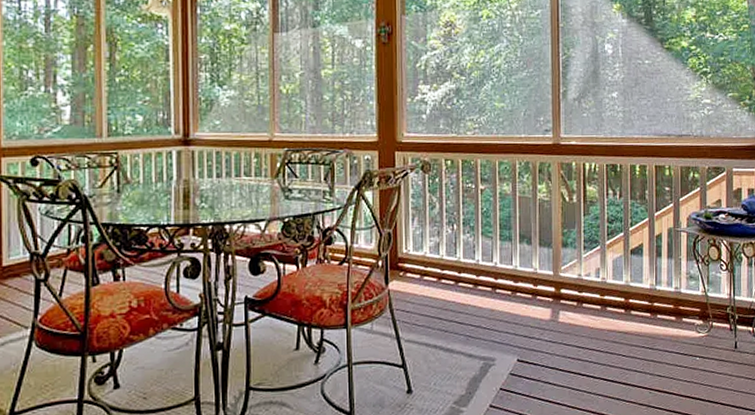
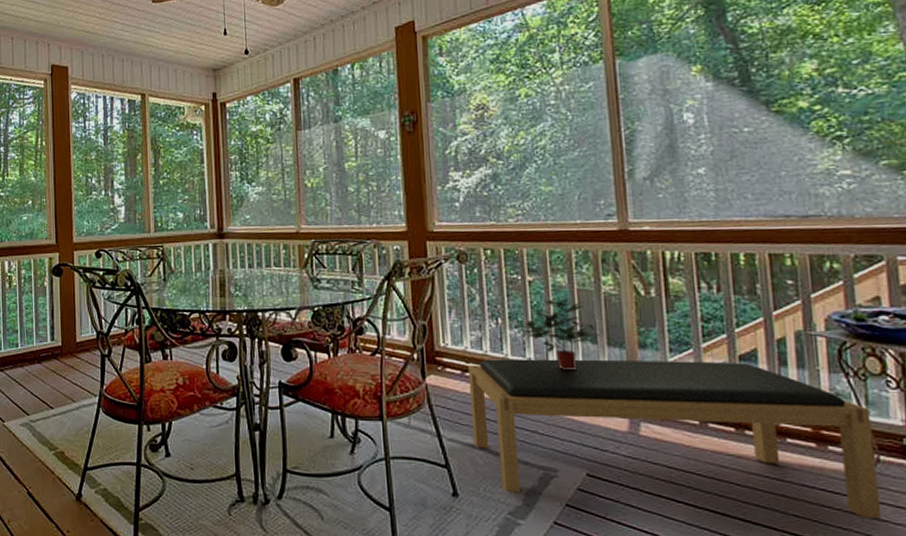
bench: none [426,255,711,384] -> present [467,359,882,519]
potted plant: none [466,205,534,269] -> present [513,298,601,369]

